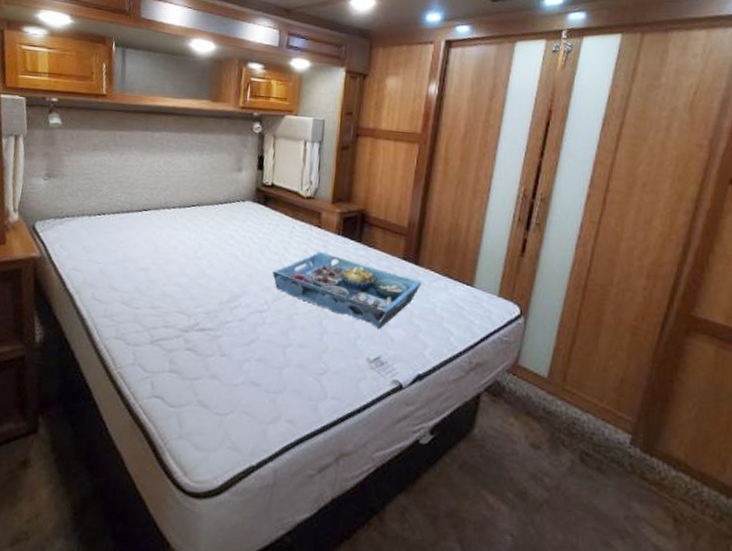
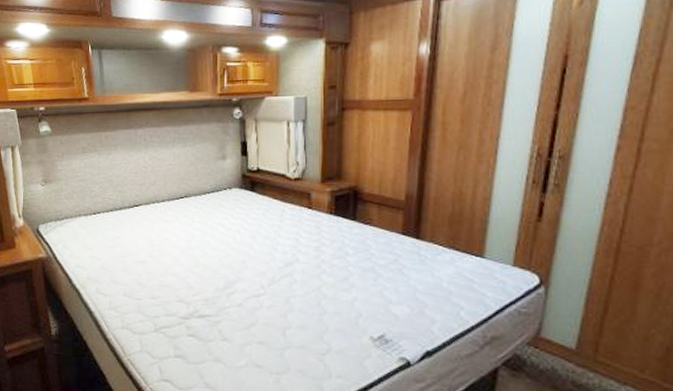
serving tray: present [272,252,422,329] -> none [266,233,425,307]

